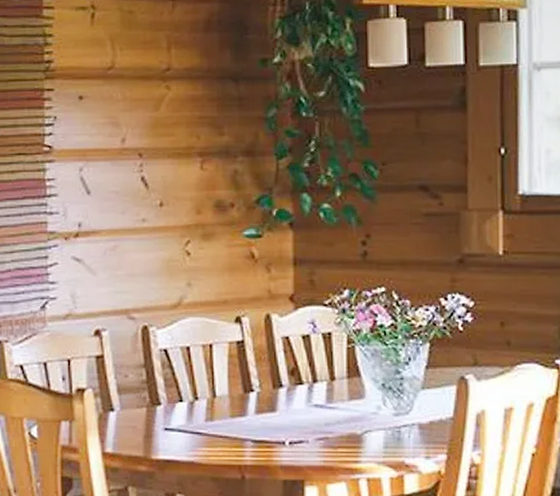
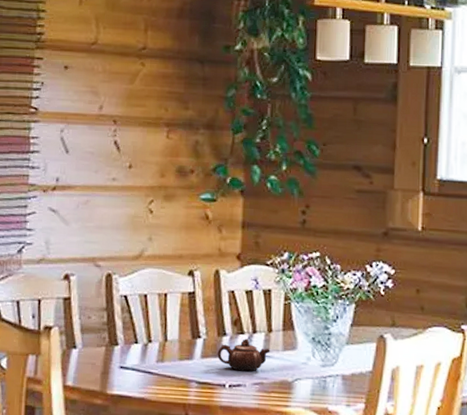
teapot: none [274,389,335,426] -> present [217,338,270,372]

